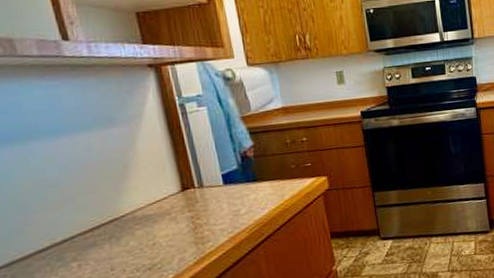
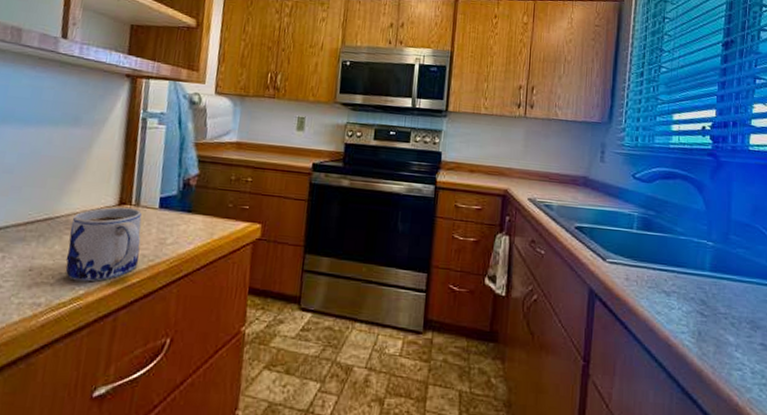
mug: none [138,190,219,269] -> present [65,207,142,282]

